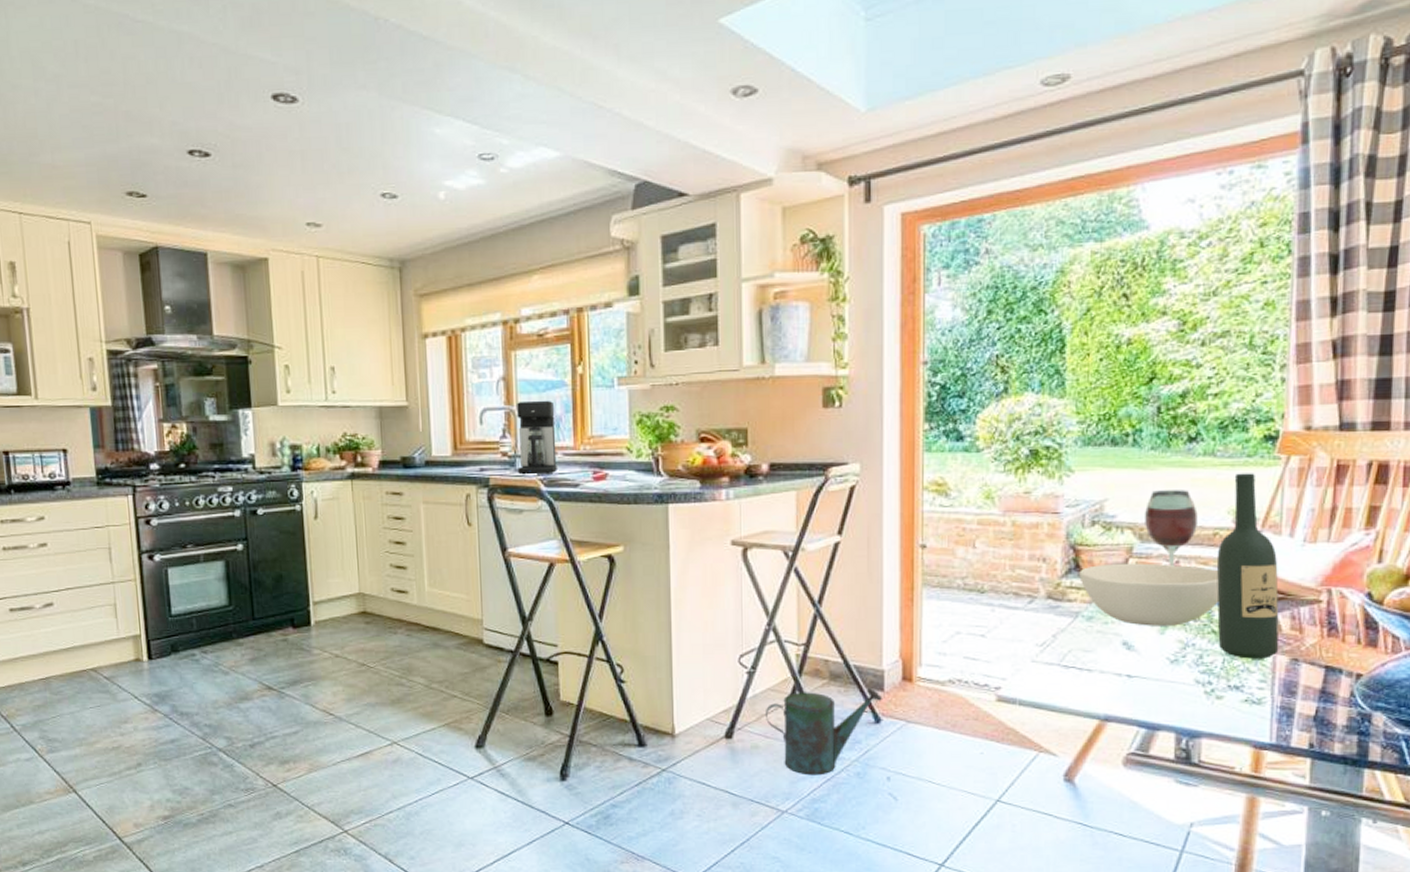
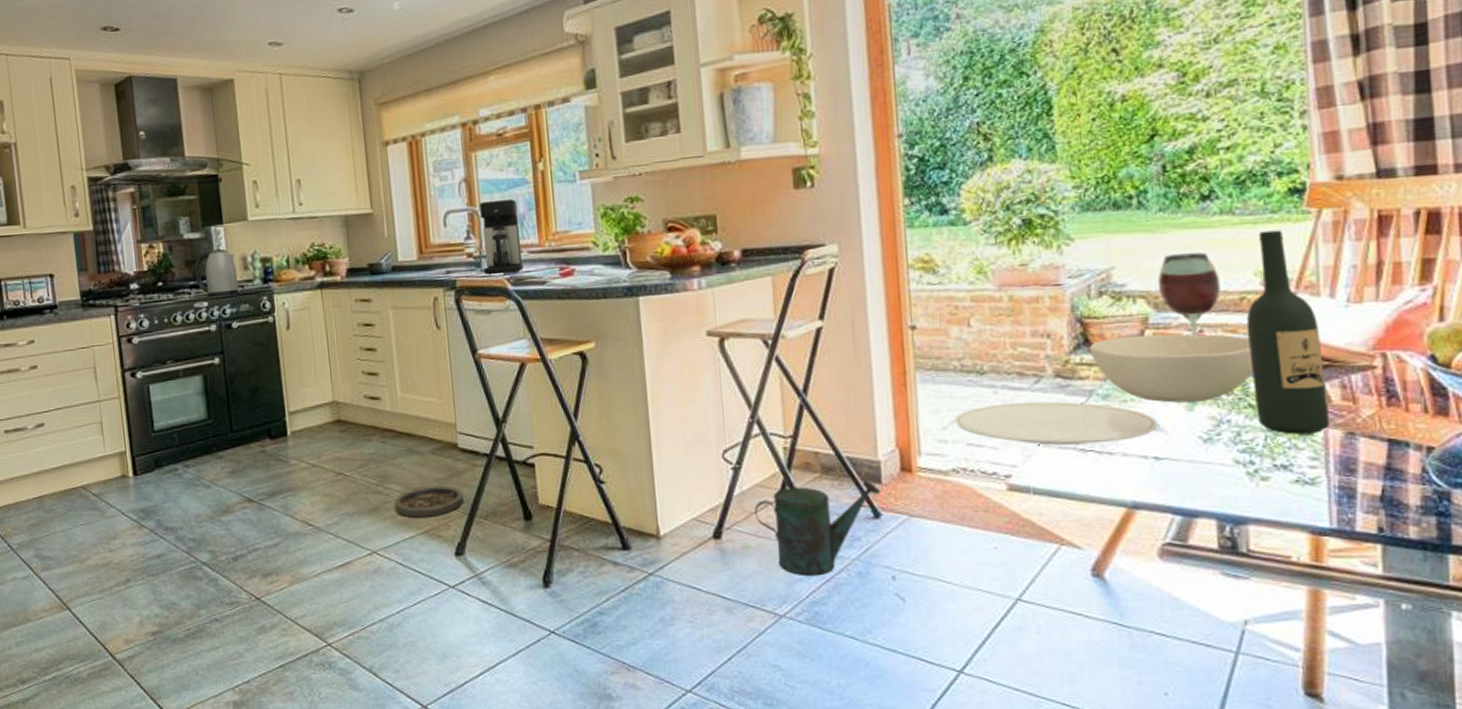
kettle: none [220,432,266,483] -> present [194,248,239,298]
pet bowl: none [417,680,486,710] -> present [394,485,464,518]
plate: none [954,620,1133,661] -> present [954,401,1158,445]

